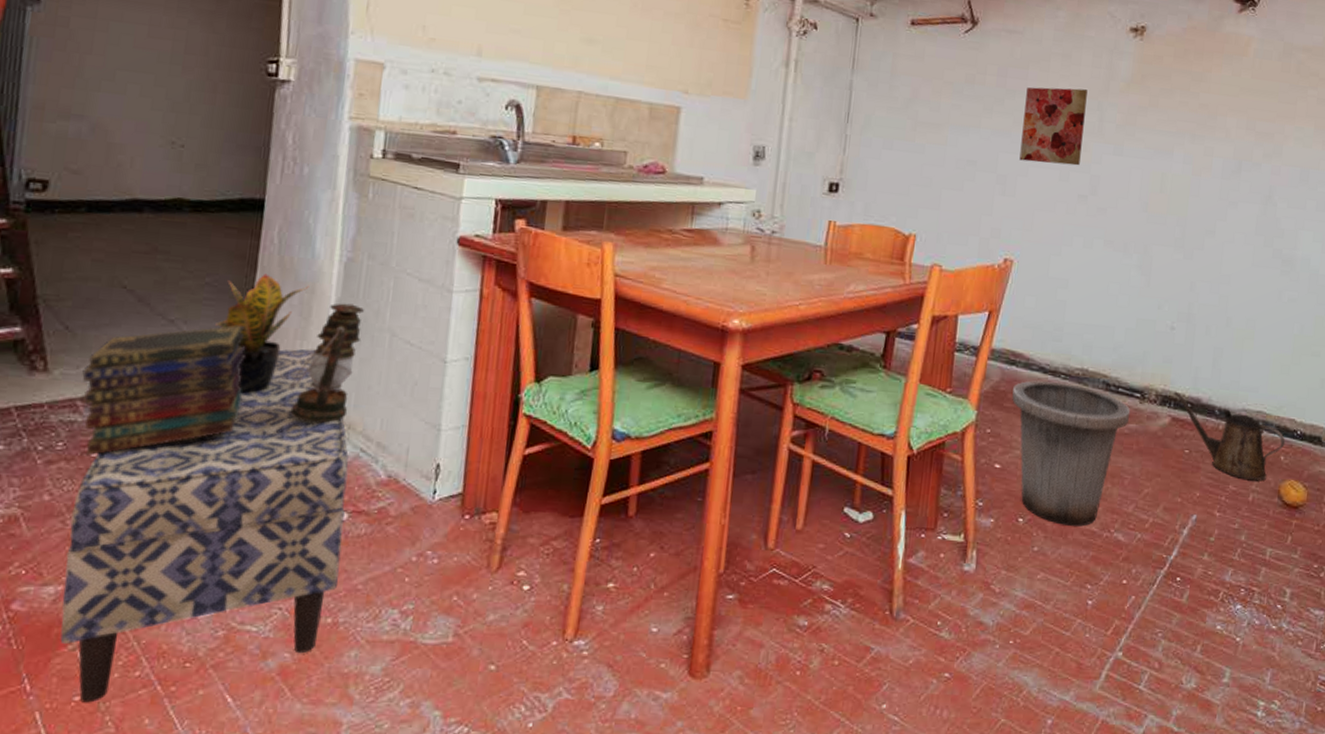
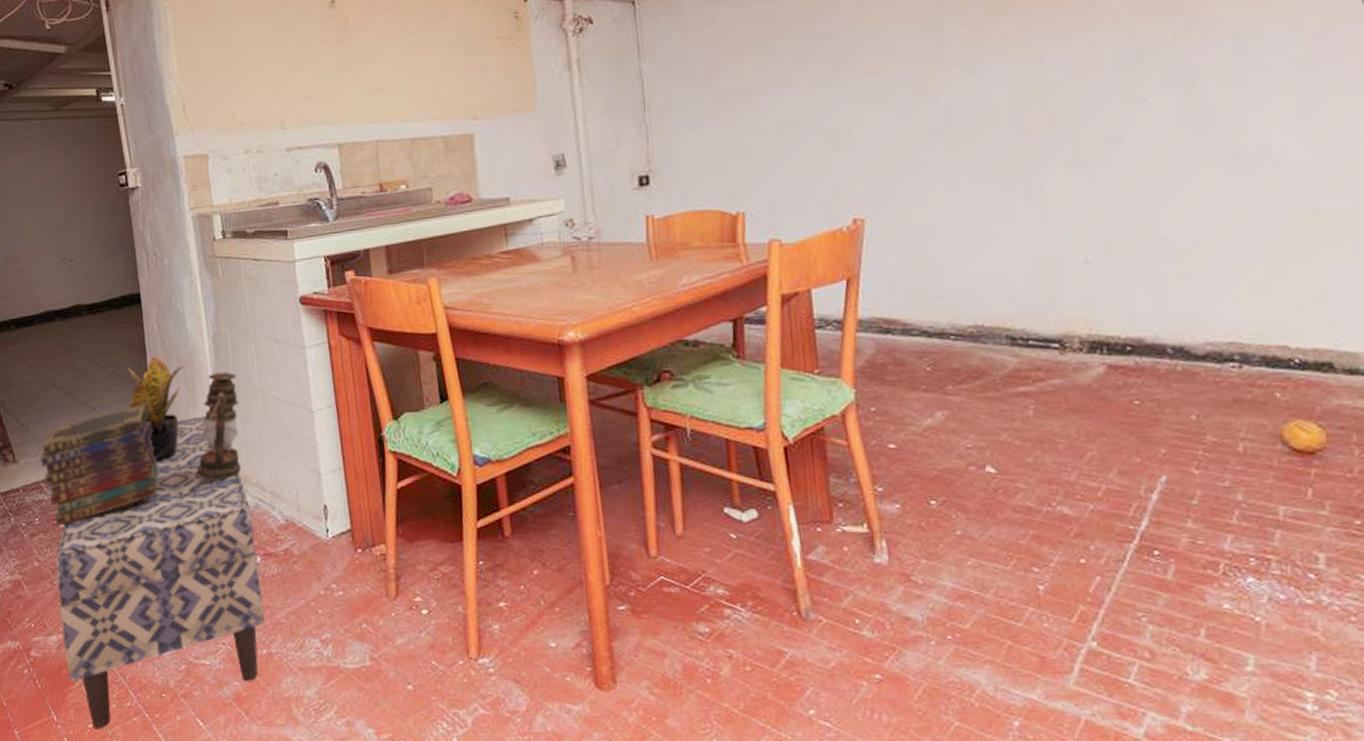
trash can: present [1012,380,1131,526] -> none [893,344,1050,503]
wall art: present [1019,87,1088,166] -> none [841,11,925,108]
watering can: present [1174,391,1286,480] -> none [1105,334,1279,426]

